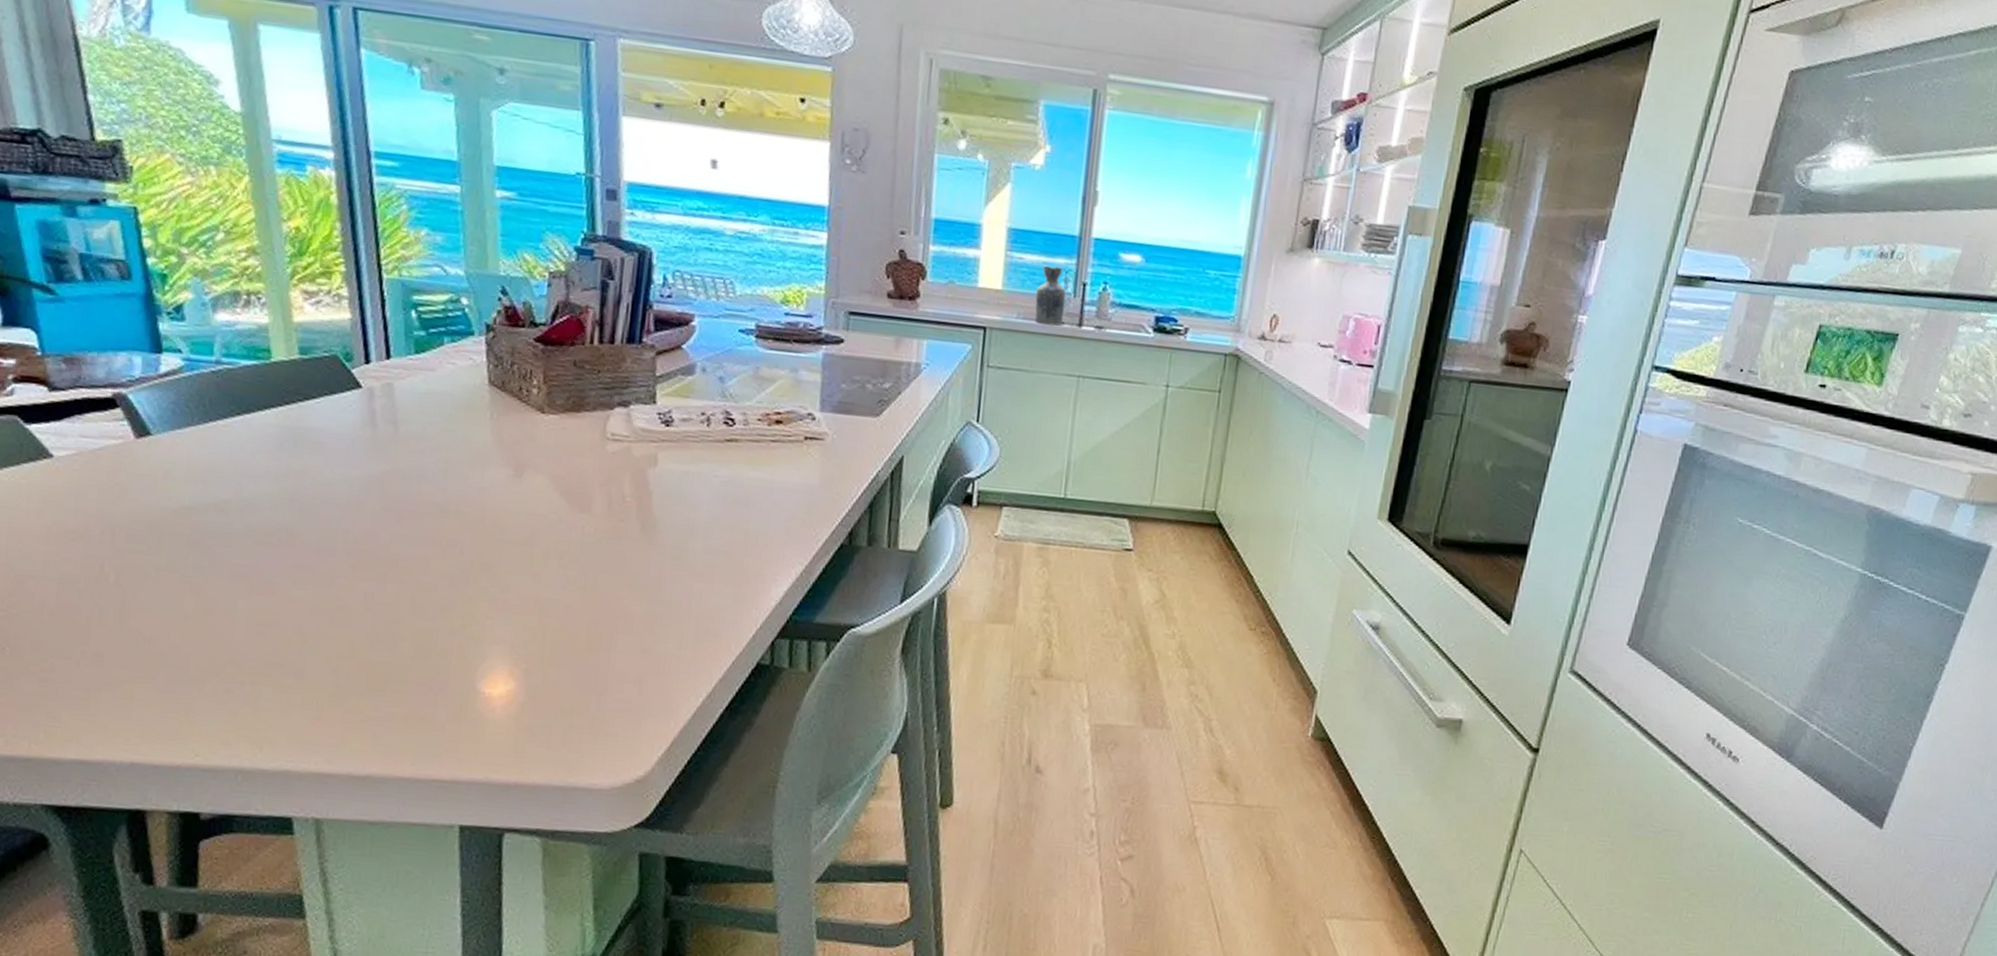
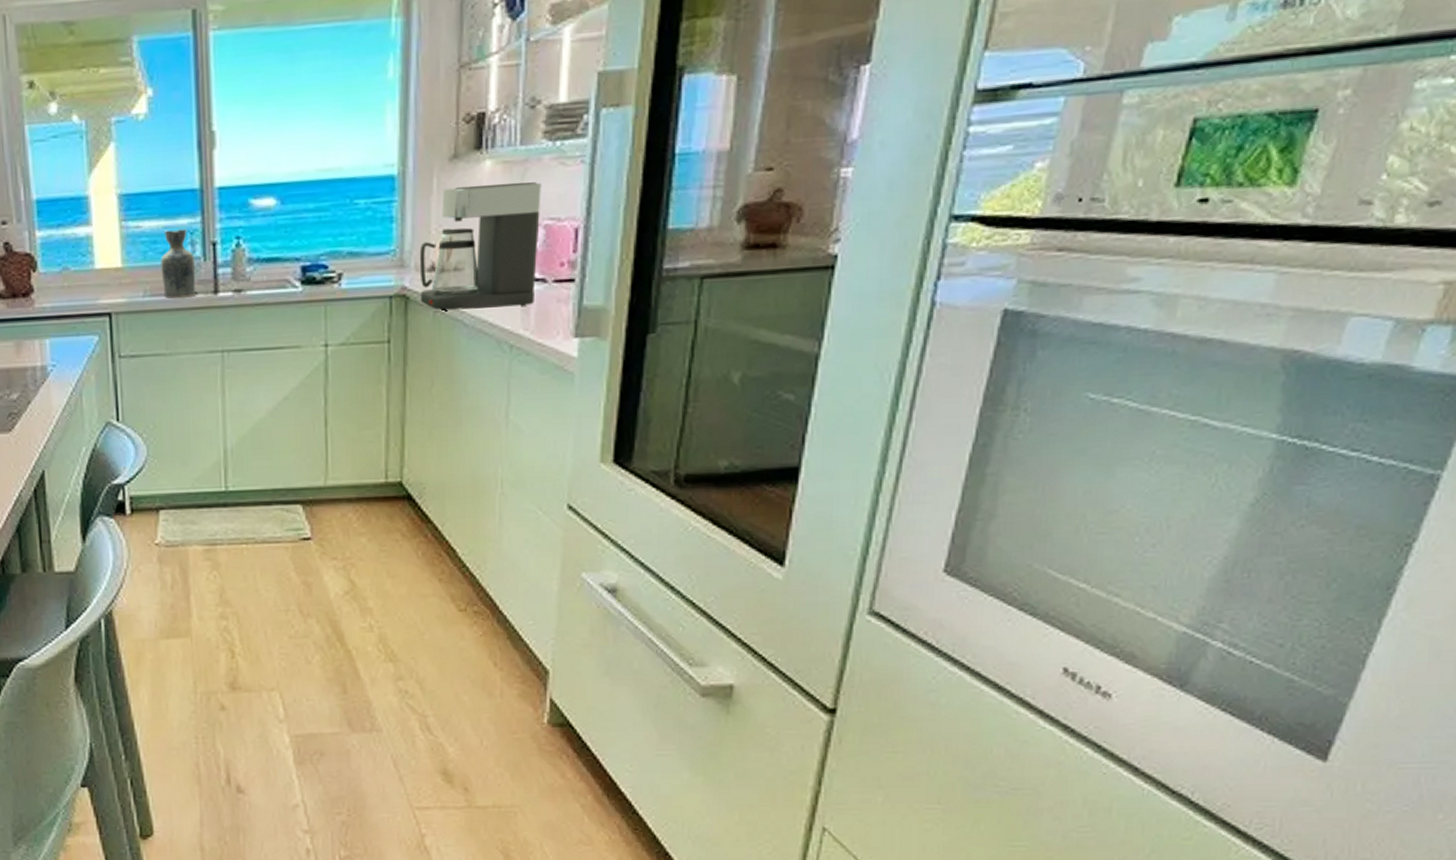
coffee maker: none [1249,274,1356,381] -> present [419,182,541,311]

